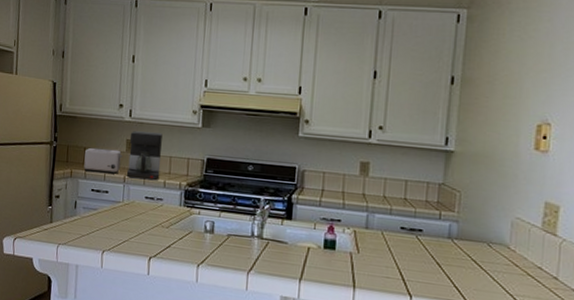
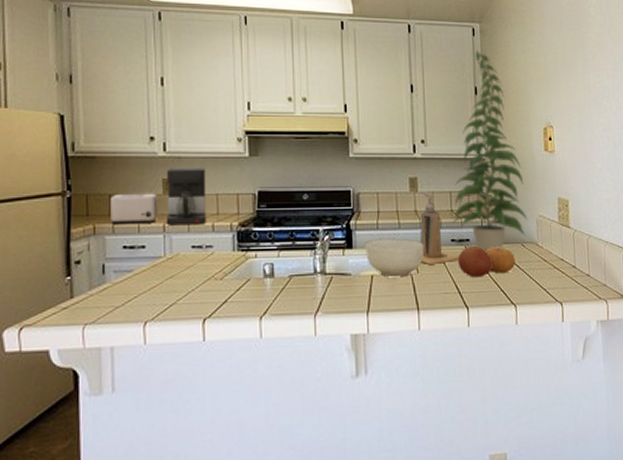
bowl: none [304,214,369,255] -> present [364,238,425,278]
soap dispenser: none [363,178,409,249] -> present [420,193,460,266]
plant: none [405,37,501,245] -> present [452,50,528,252]
fruit: none [405,236,449,270] -> present [457,246,494,278]
fruit: none [439,241,477,271] -> present [484,247,515,274]

